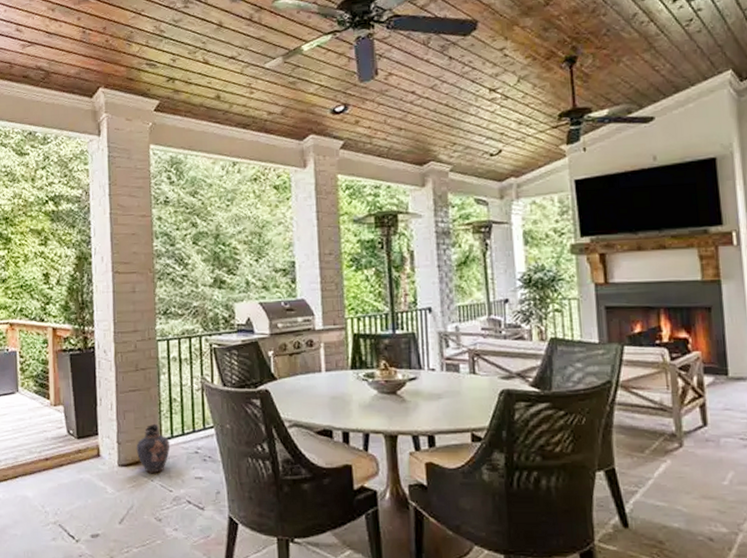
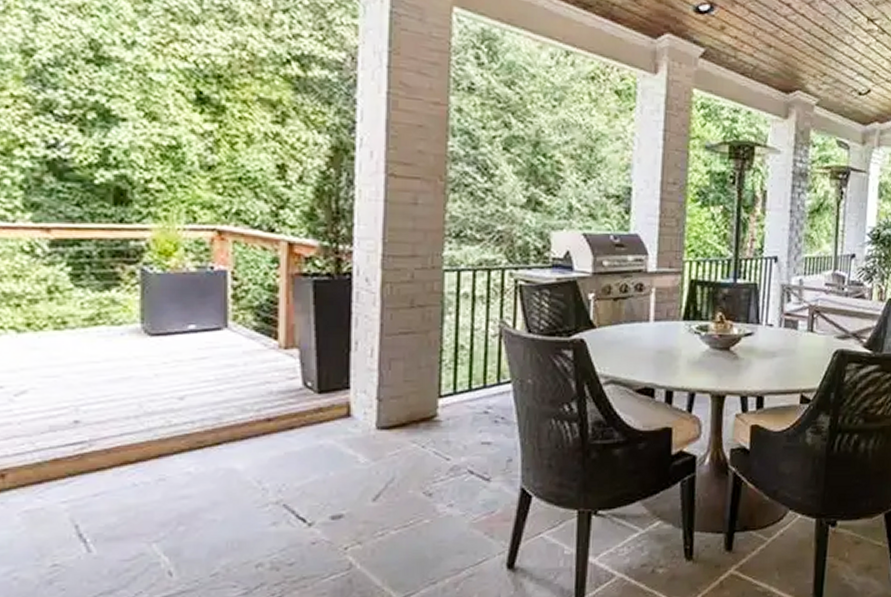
vase: present [136,423,170,473] -> none [403,376,452,437]

